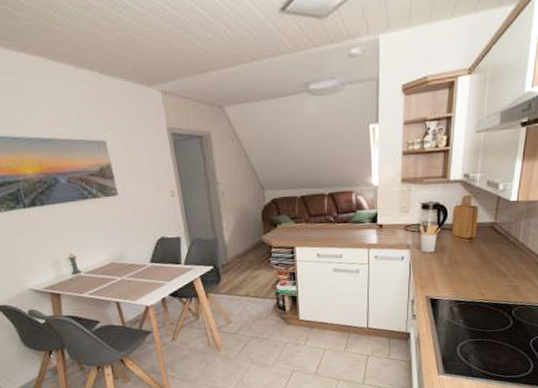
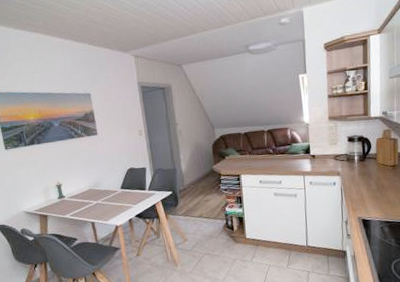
utensil holder: present [420,224,441,253] -> none [347,154,367,179]

